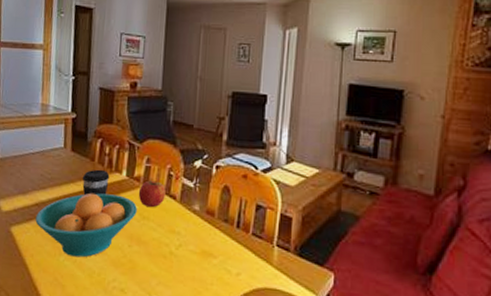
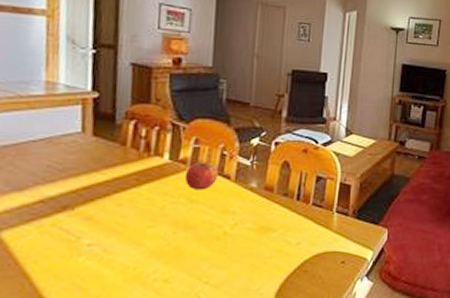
fruit bowl: present [35,192,137,258] -> none [40,180,183,255]
coffee cup: present [82,169,110,196] -> none [108,154,147,186]

